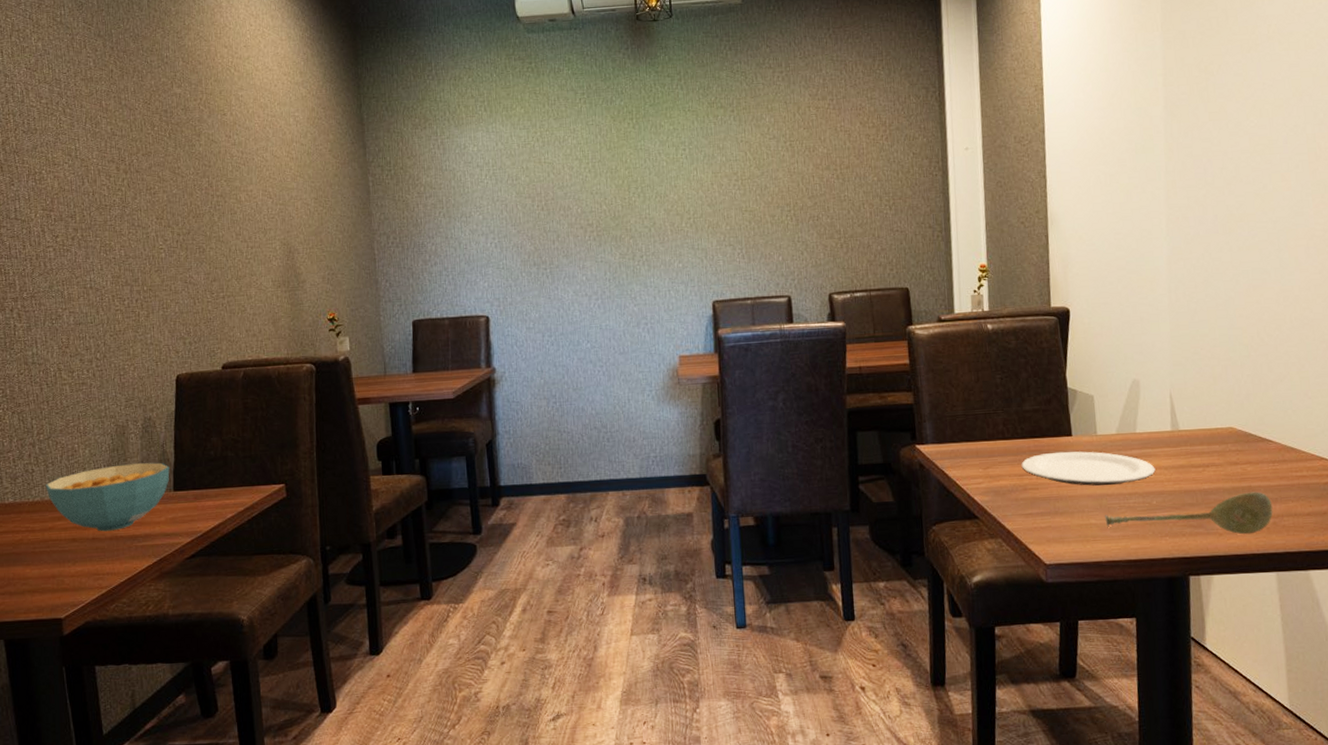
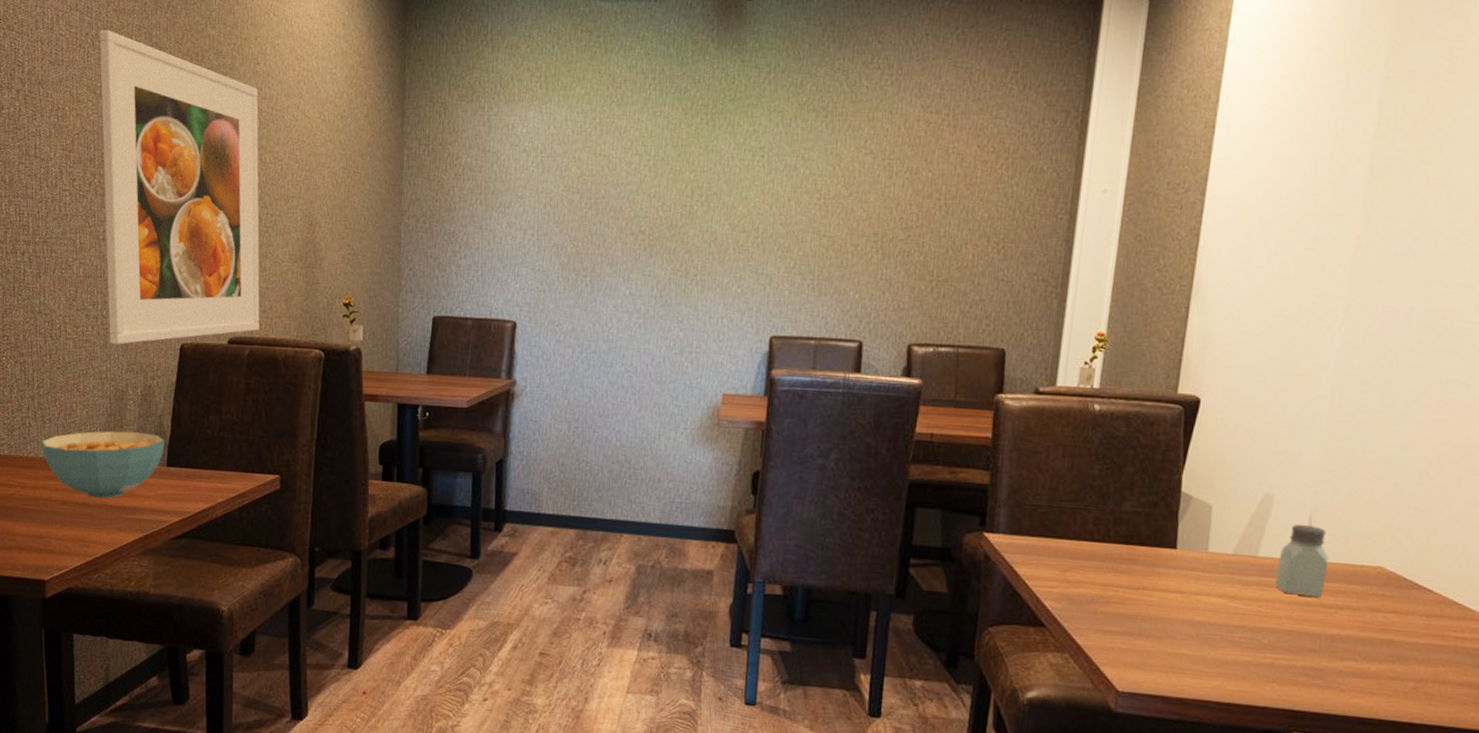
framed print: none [69,97,251,384] -> present [99,29,260,344]
plate: present [1021,451,1156,486] -> none [1107,564,1274,614]
soupspoon: present [1105,491,1273,535] -> none [1200,646,1417,697]
saltshaker: none [1152,401,1192,461] -> present [1274,524,1329,597]

